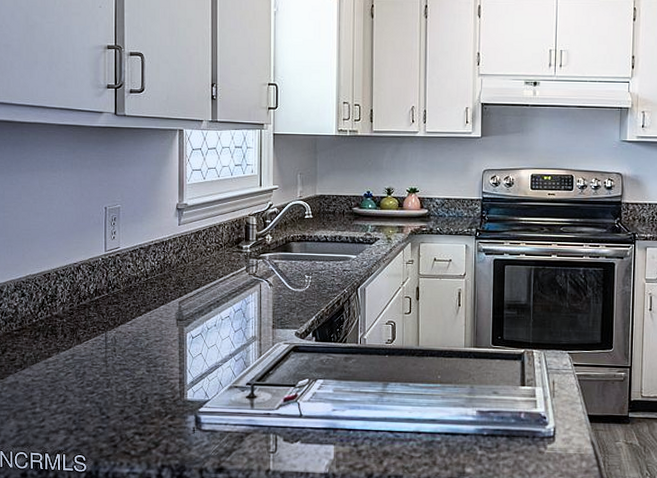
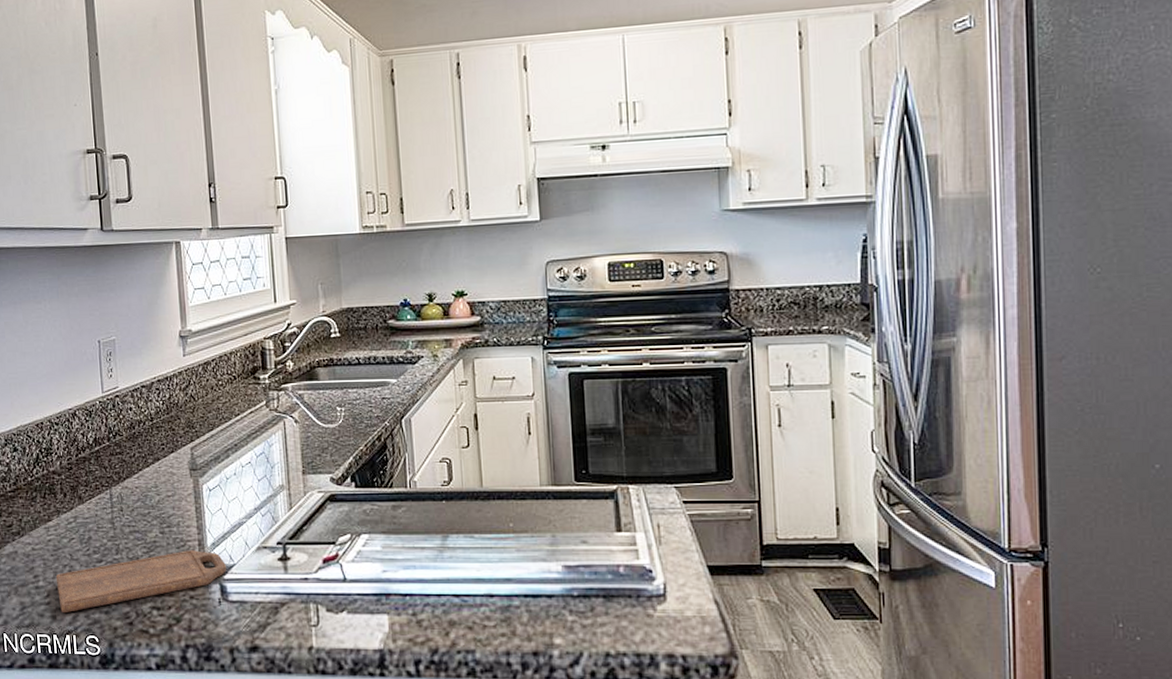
cutting board: none [51,387,201,436] -> present [55,550,226,614]

